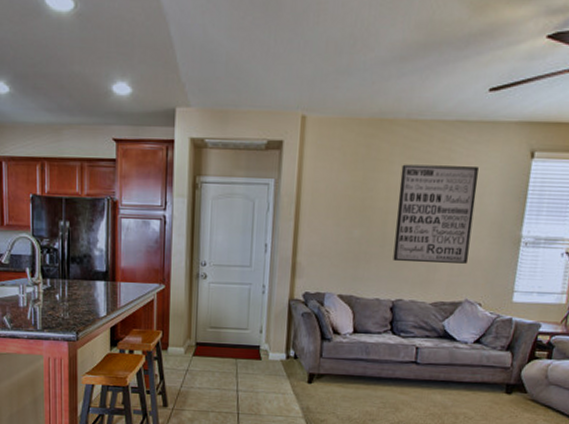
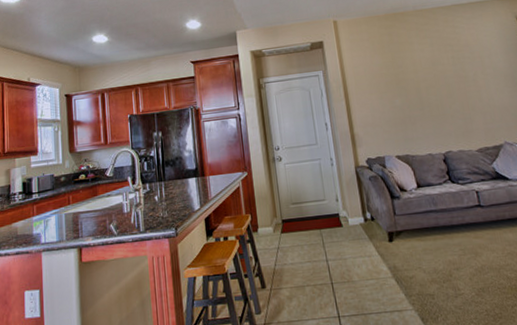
wall art: present [393,164,479,264] -> none [420,36,496,120]

